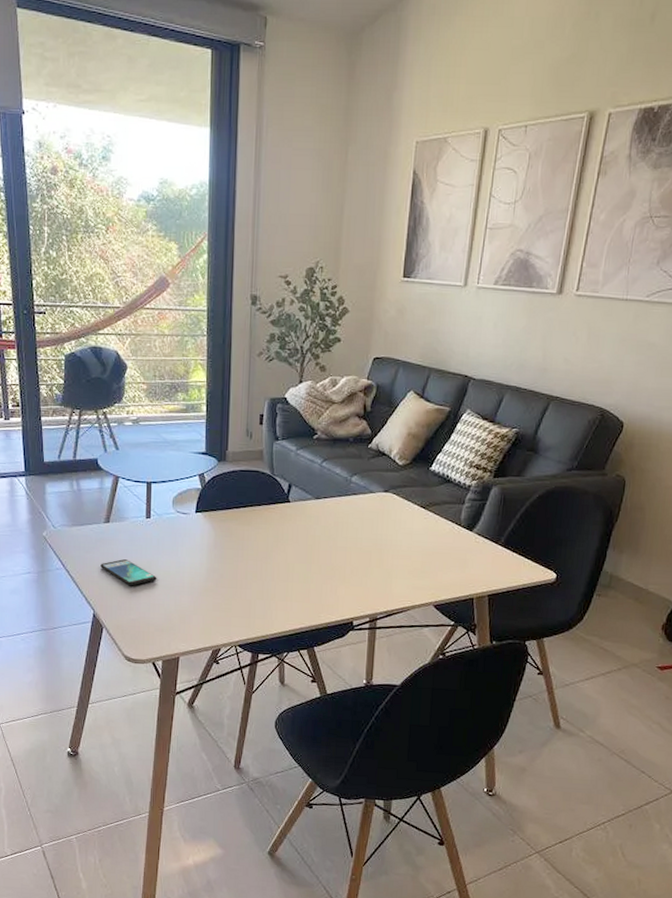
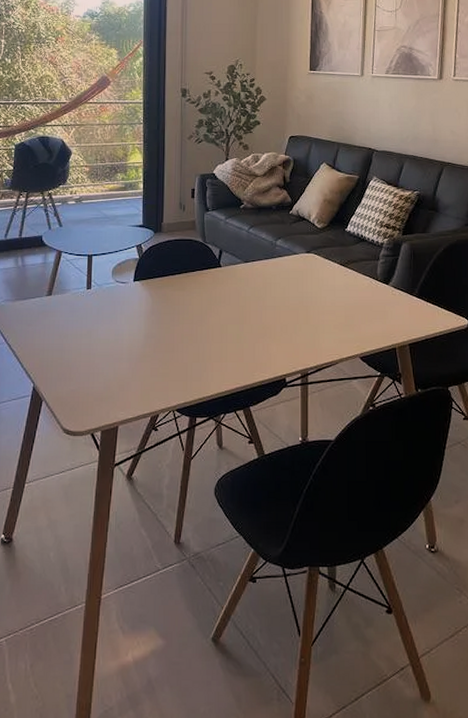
smartphone: present [100,559,157,586] -> none [41,330,97,357]

